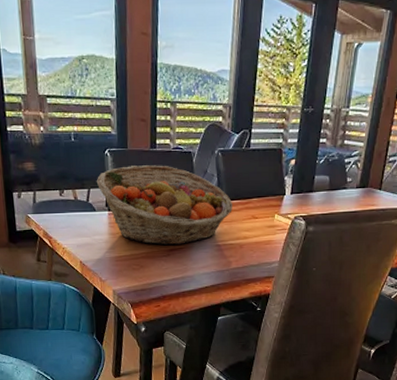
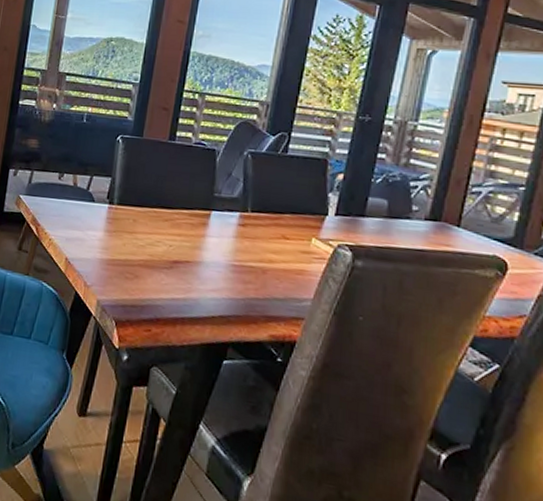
fruit basket: present [96,165,232,245] -> none [101,156,259,258]

